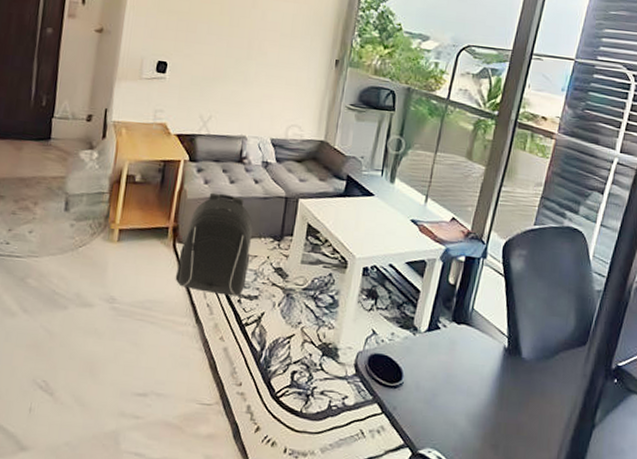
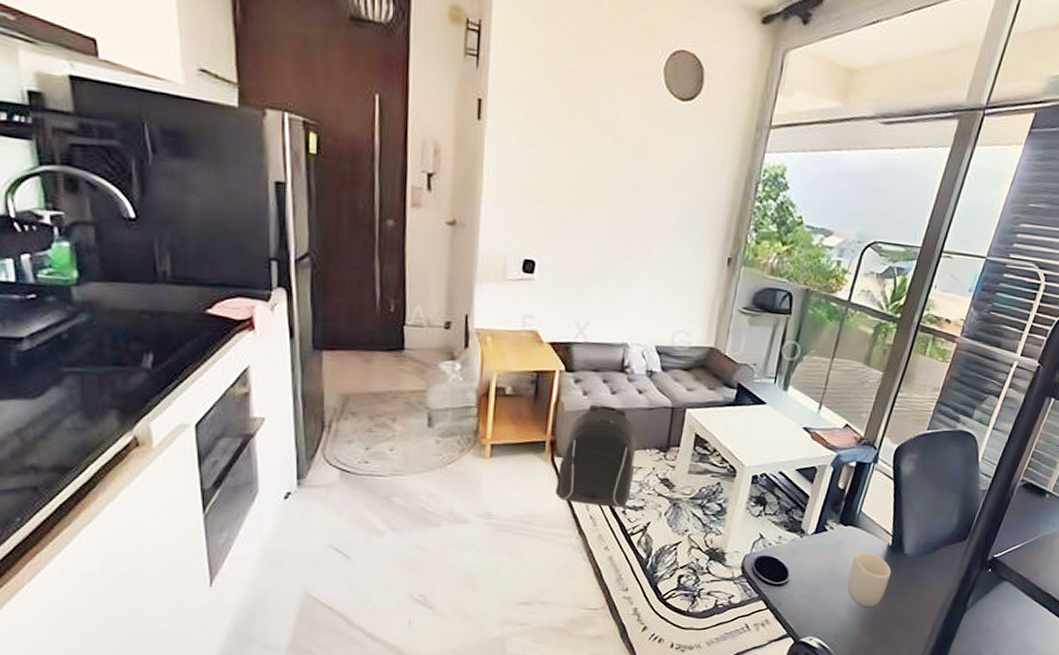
cup: none [464,353,510,419] -> present [847,551,892,608]

